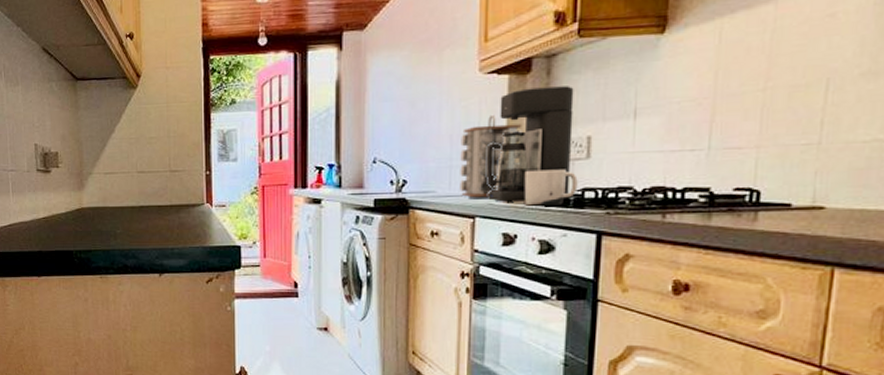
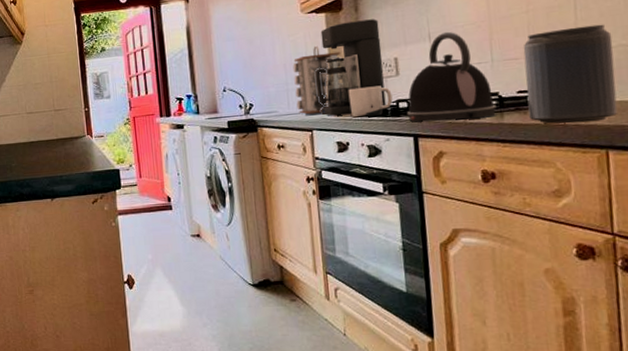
kettle: none [592,108,705,218] -> present [406,31,497,123]
soda can: none [743,111,867,232] -> present [523,24,618,124]

